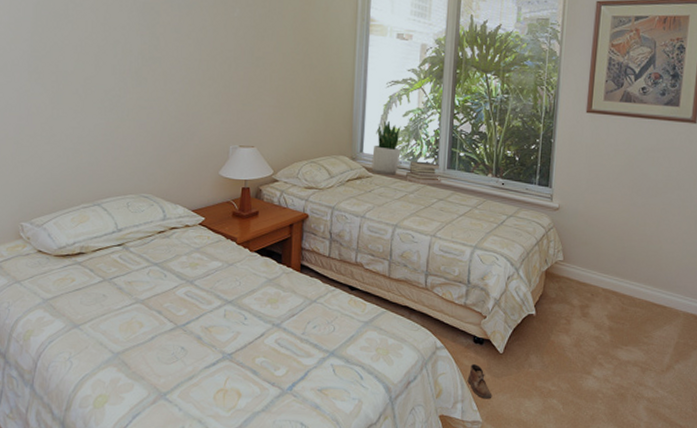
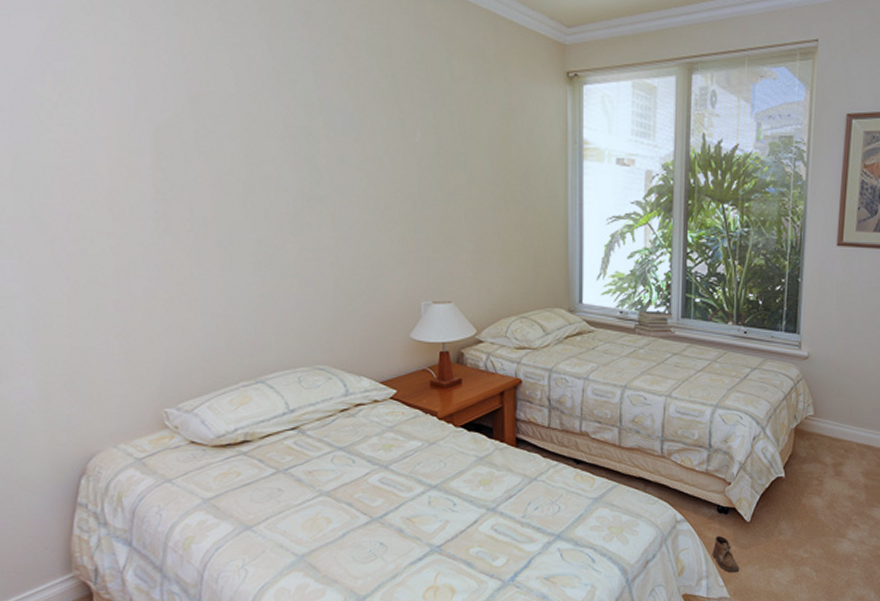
planter: present [371,120,401,175] -> none [593,264,627,328]

